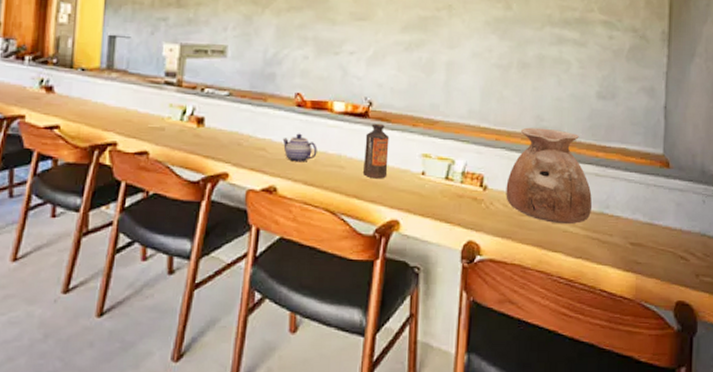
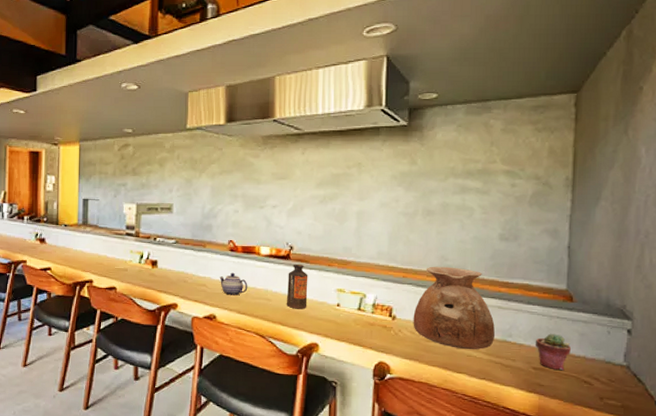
potted succulent: none [632,203,667,245] -> present [535,333,571,370]

